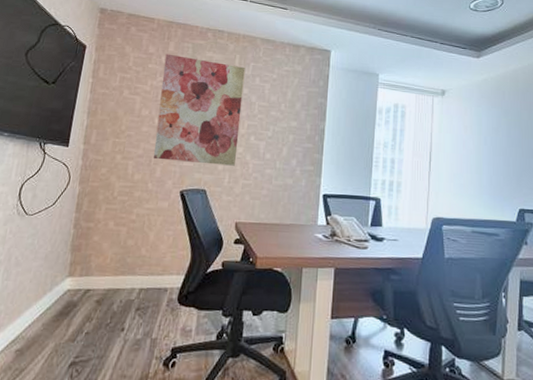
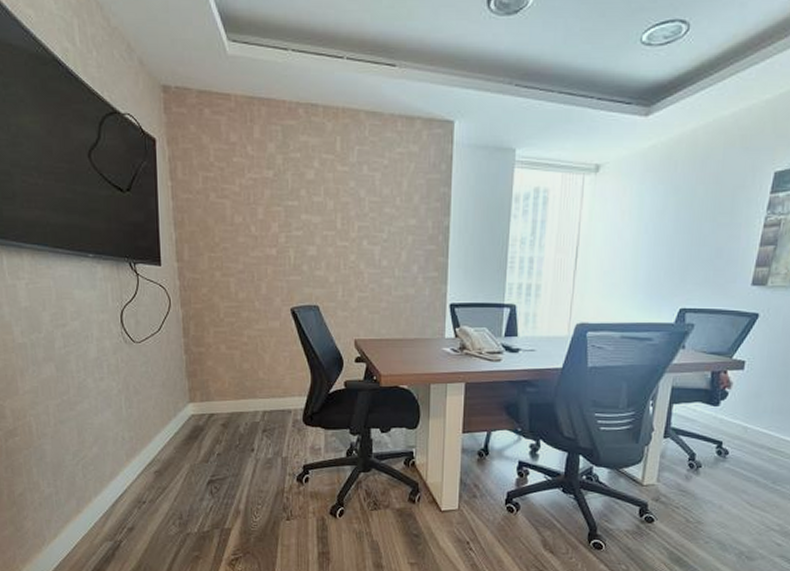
wall art: present [153,53,245,166] -> none [251,142,349,277]

